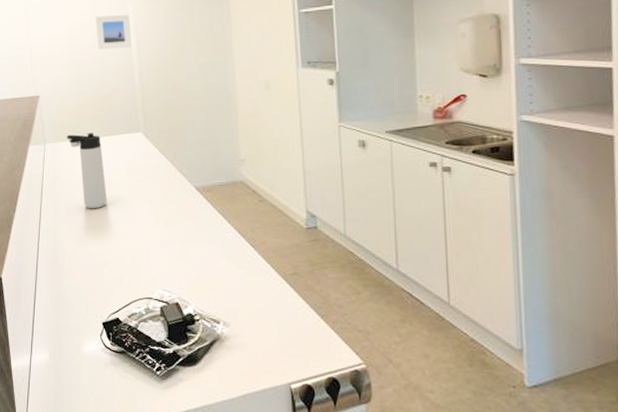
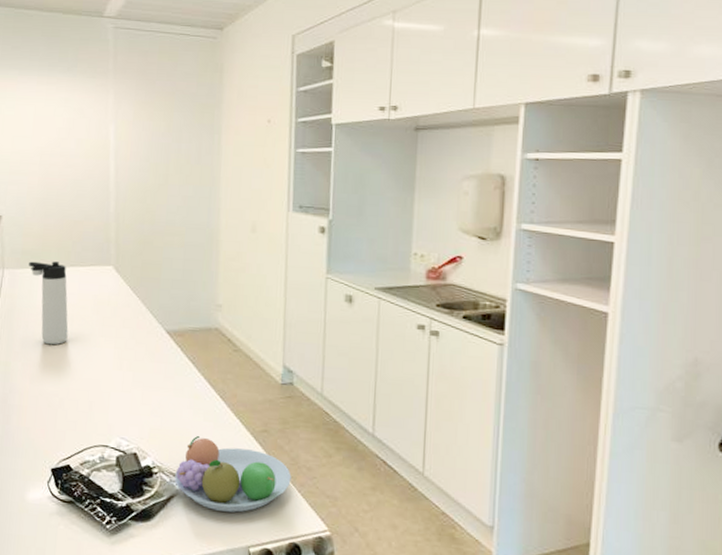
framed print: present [95,14,132,50] -> none [71,134,111,173]
fruit bowl: none [215,283,324,352] -> present [175,436,292,513]

